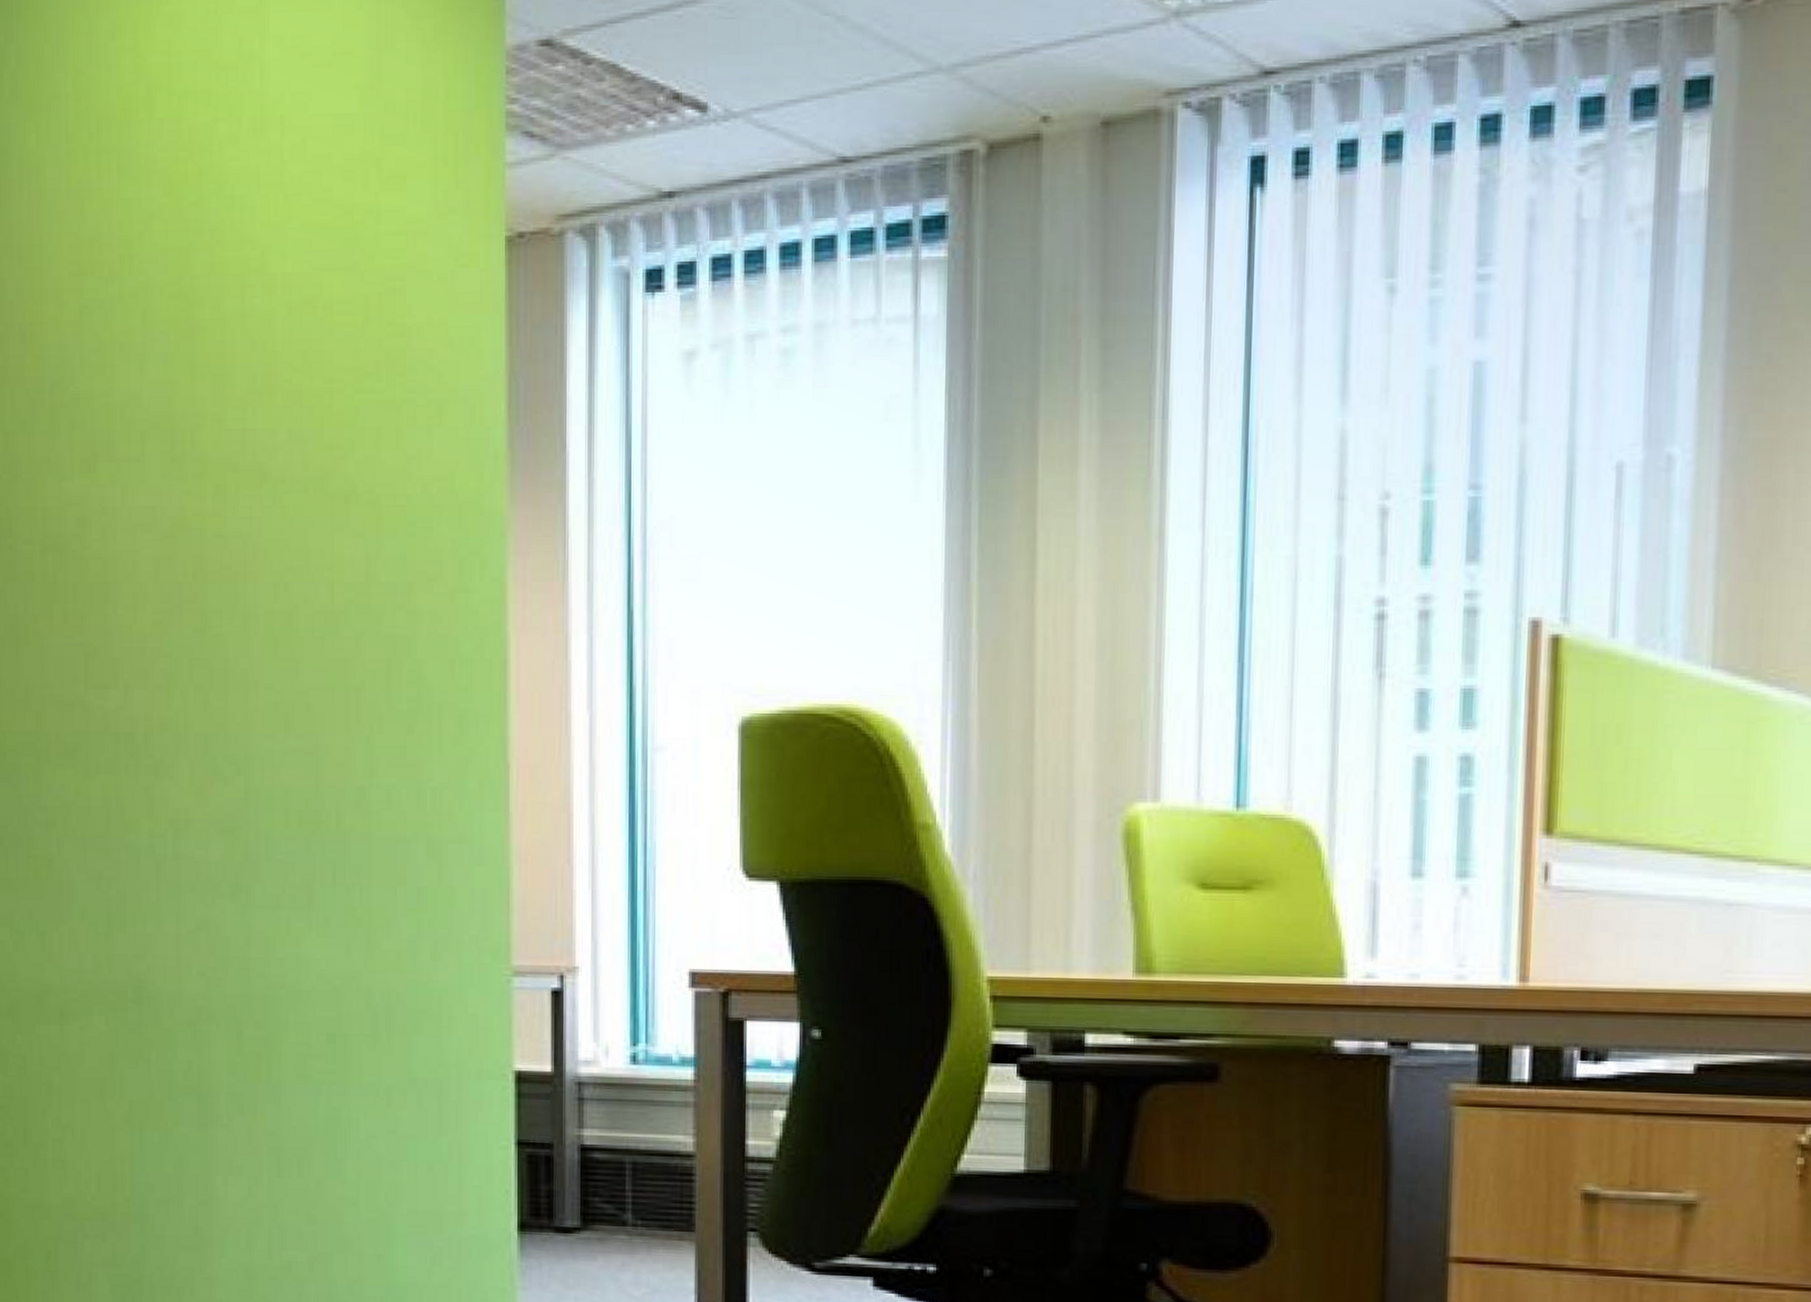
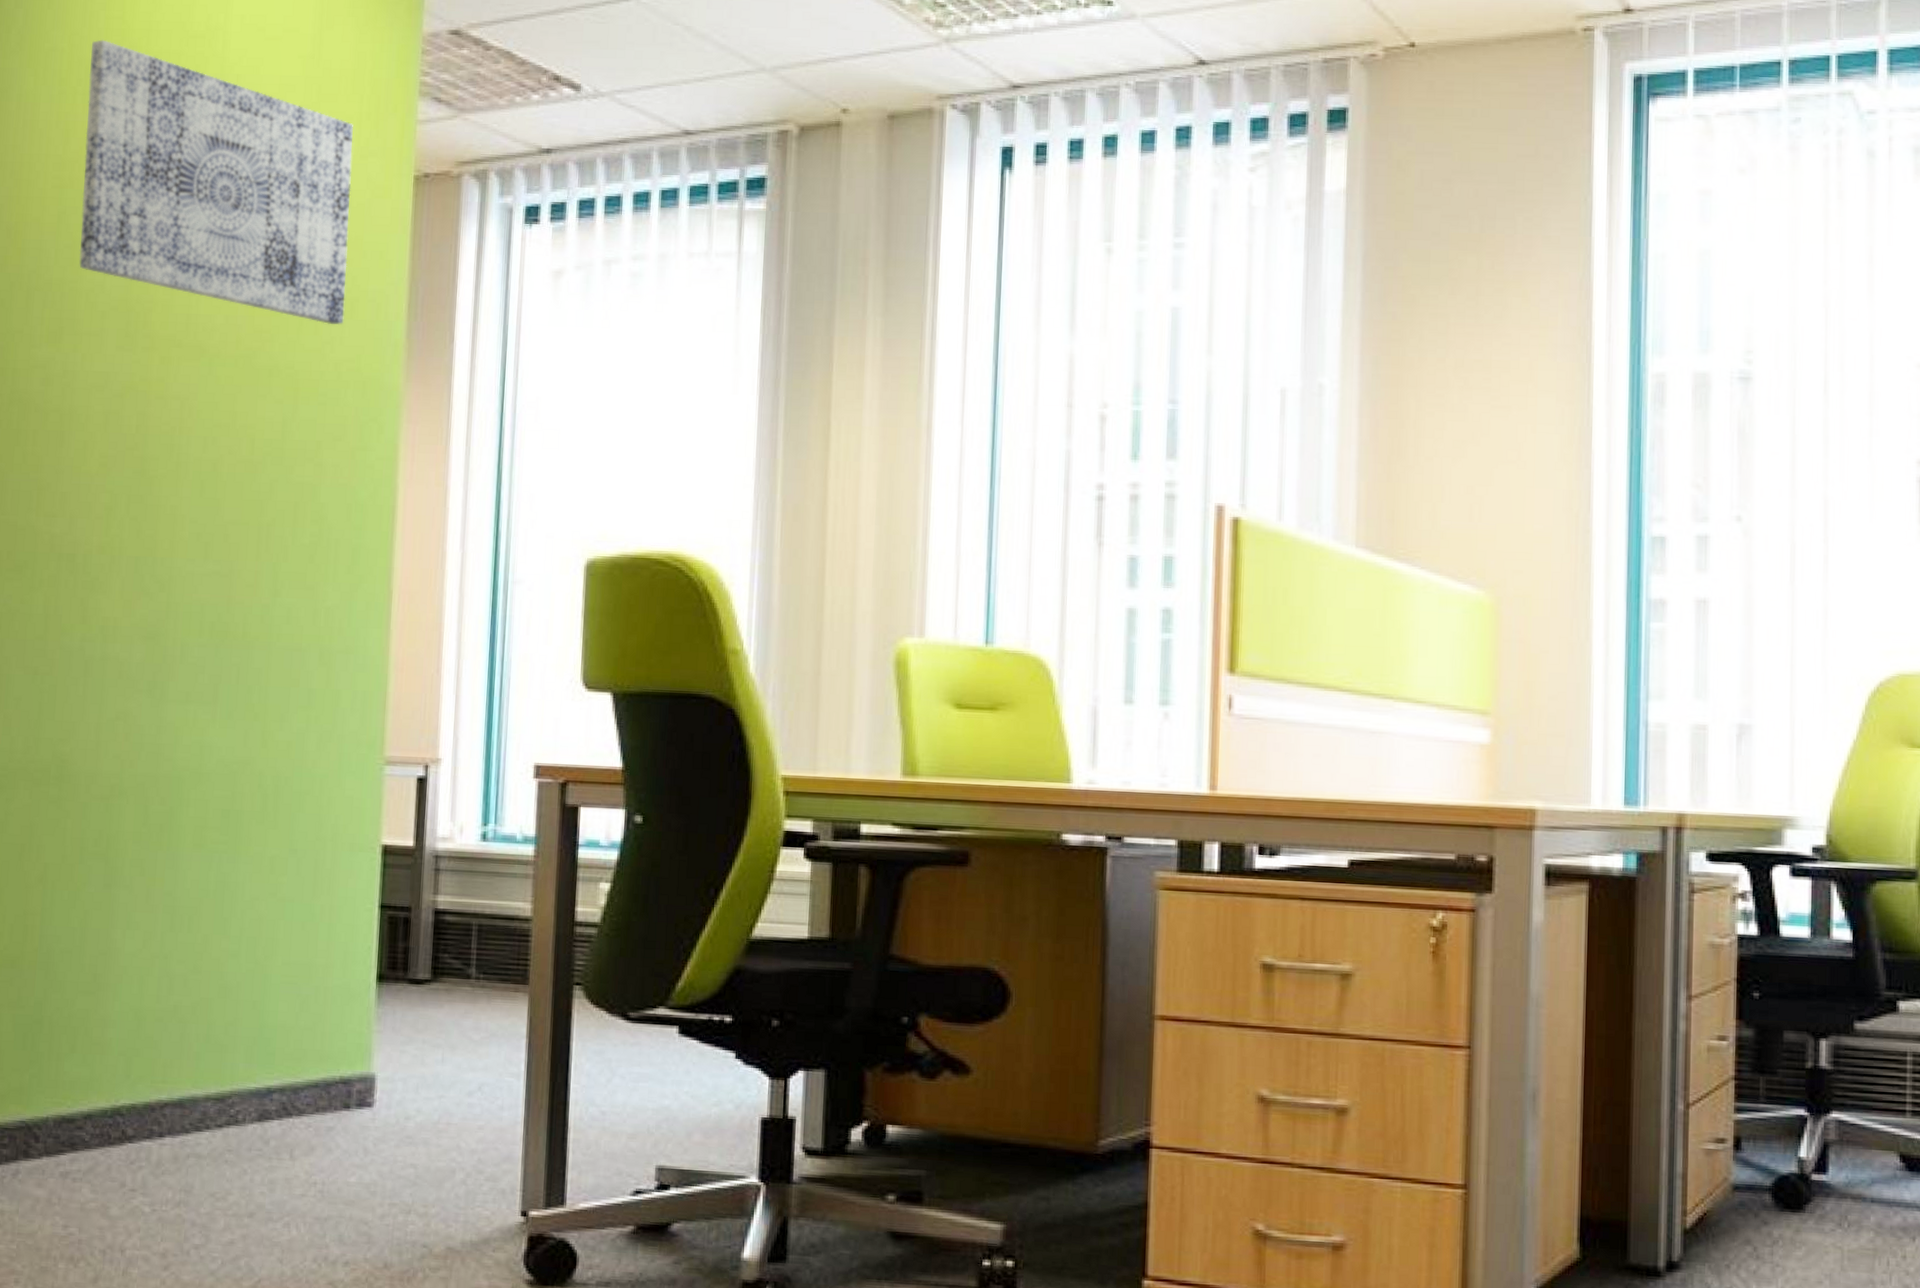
wall art: none [101,79,431,434] -> present [79,39,353,324]

